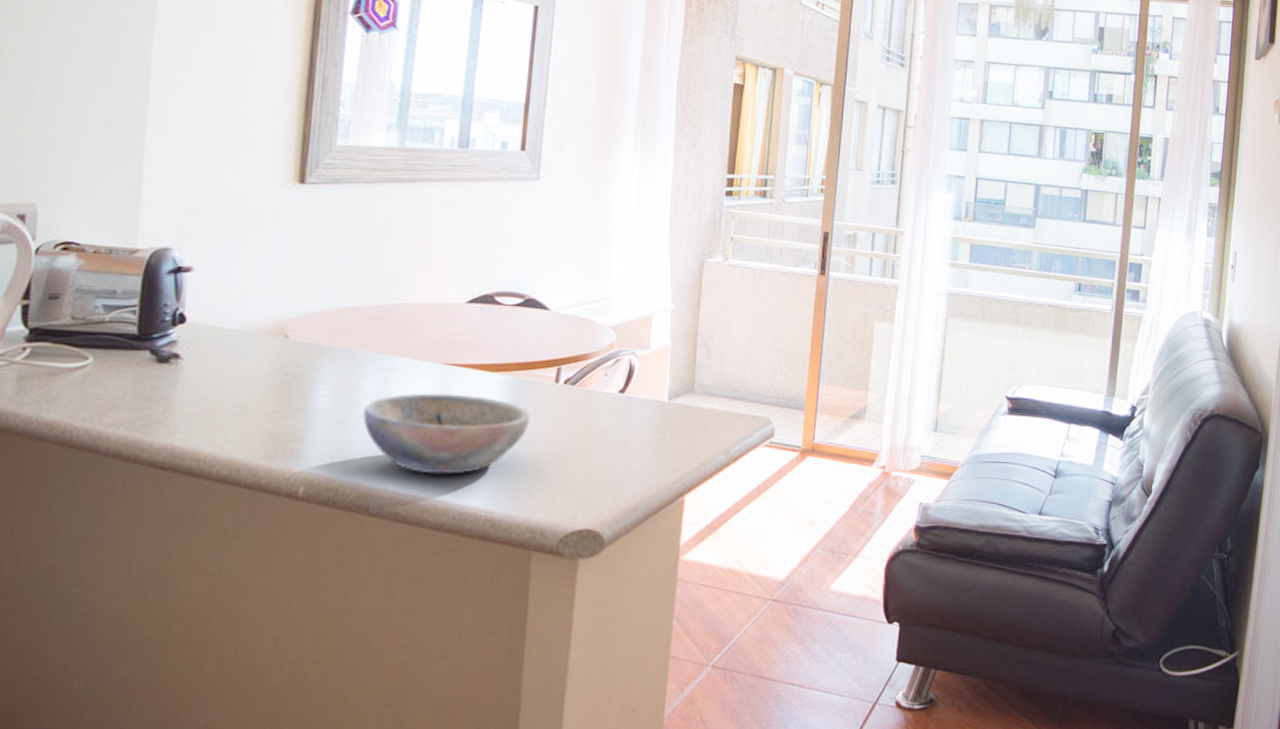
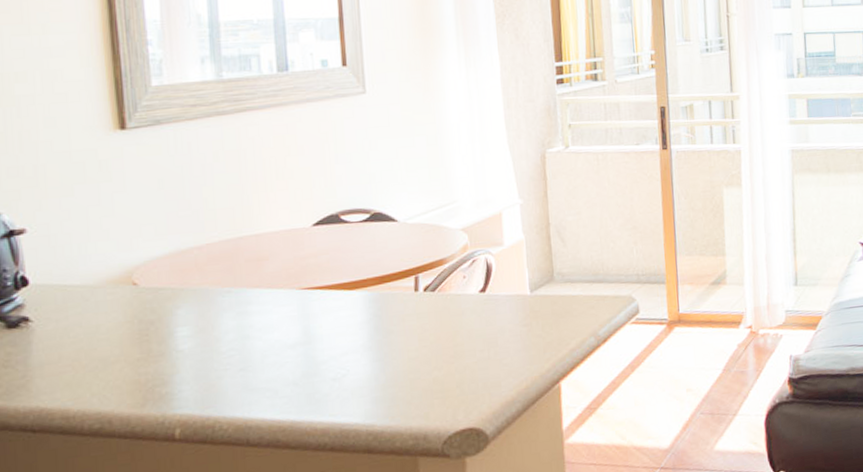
bowl: present [362,393,530,475] -> none [225,315,396,399]

